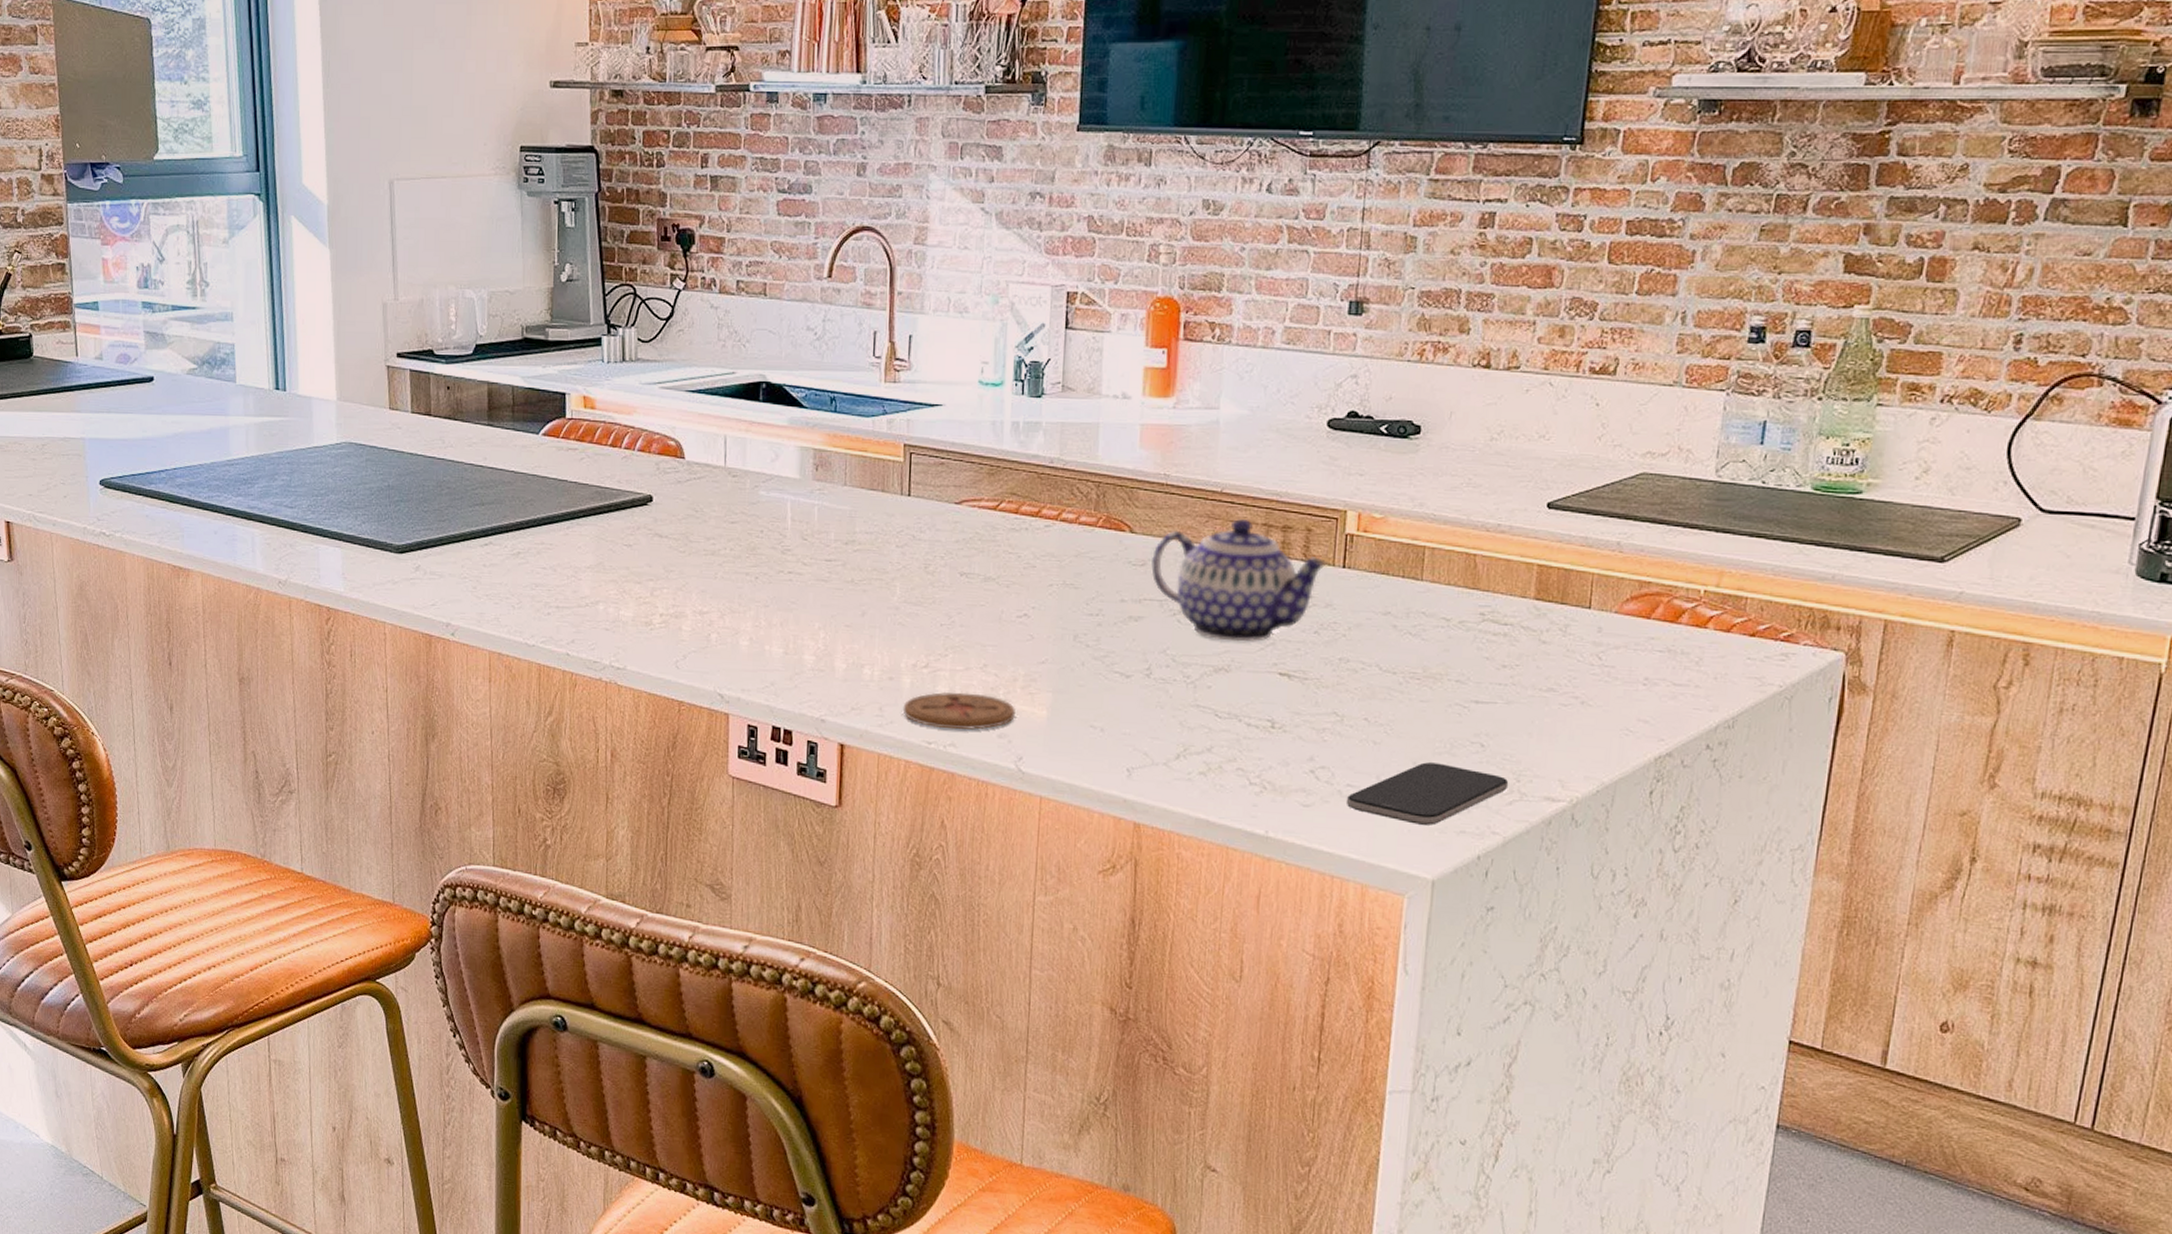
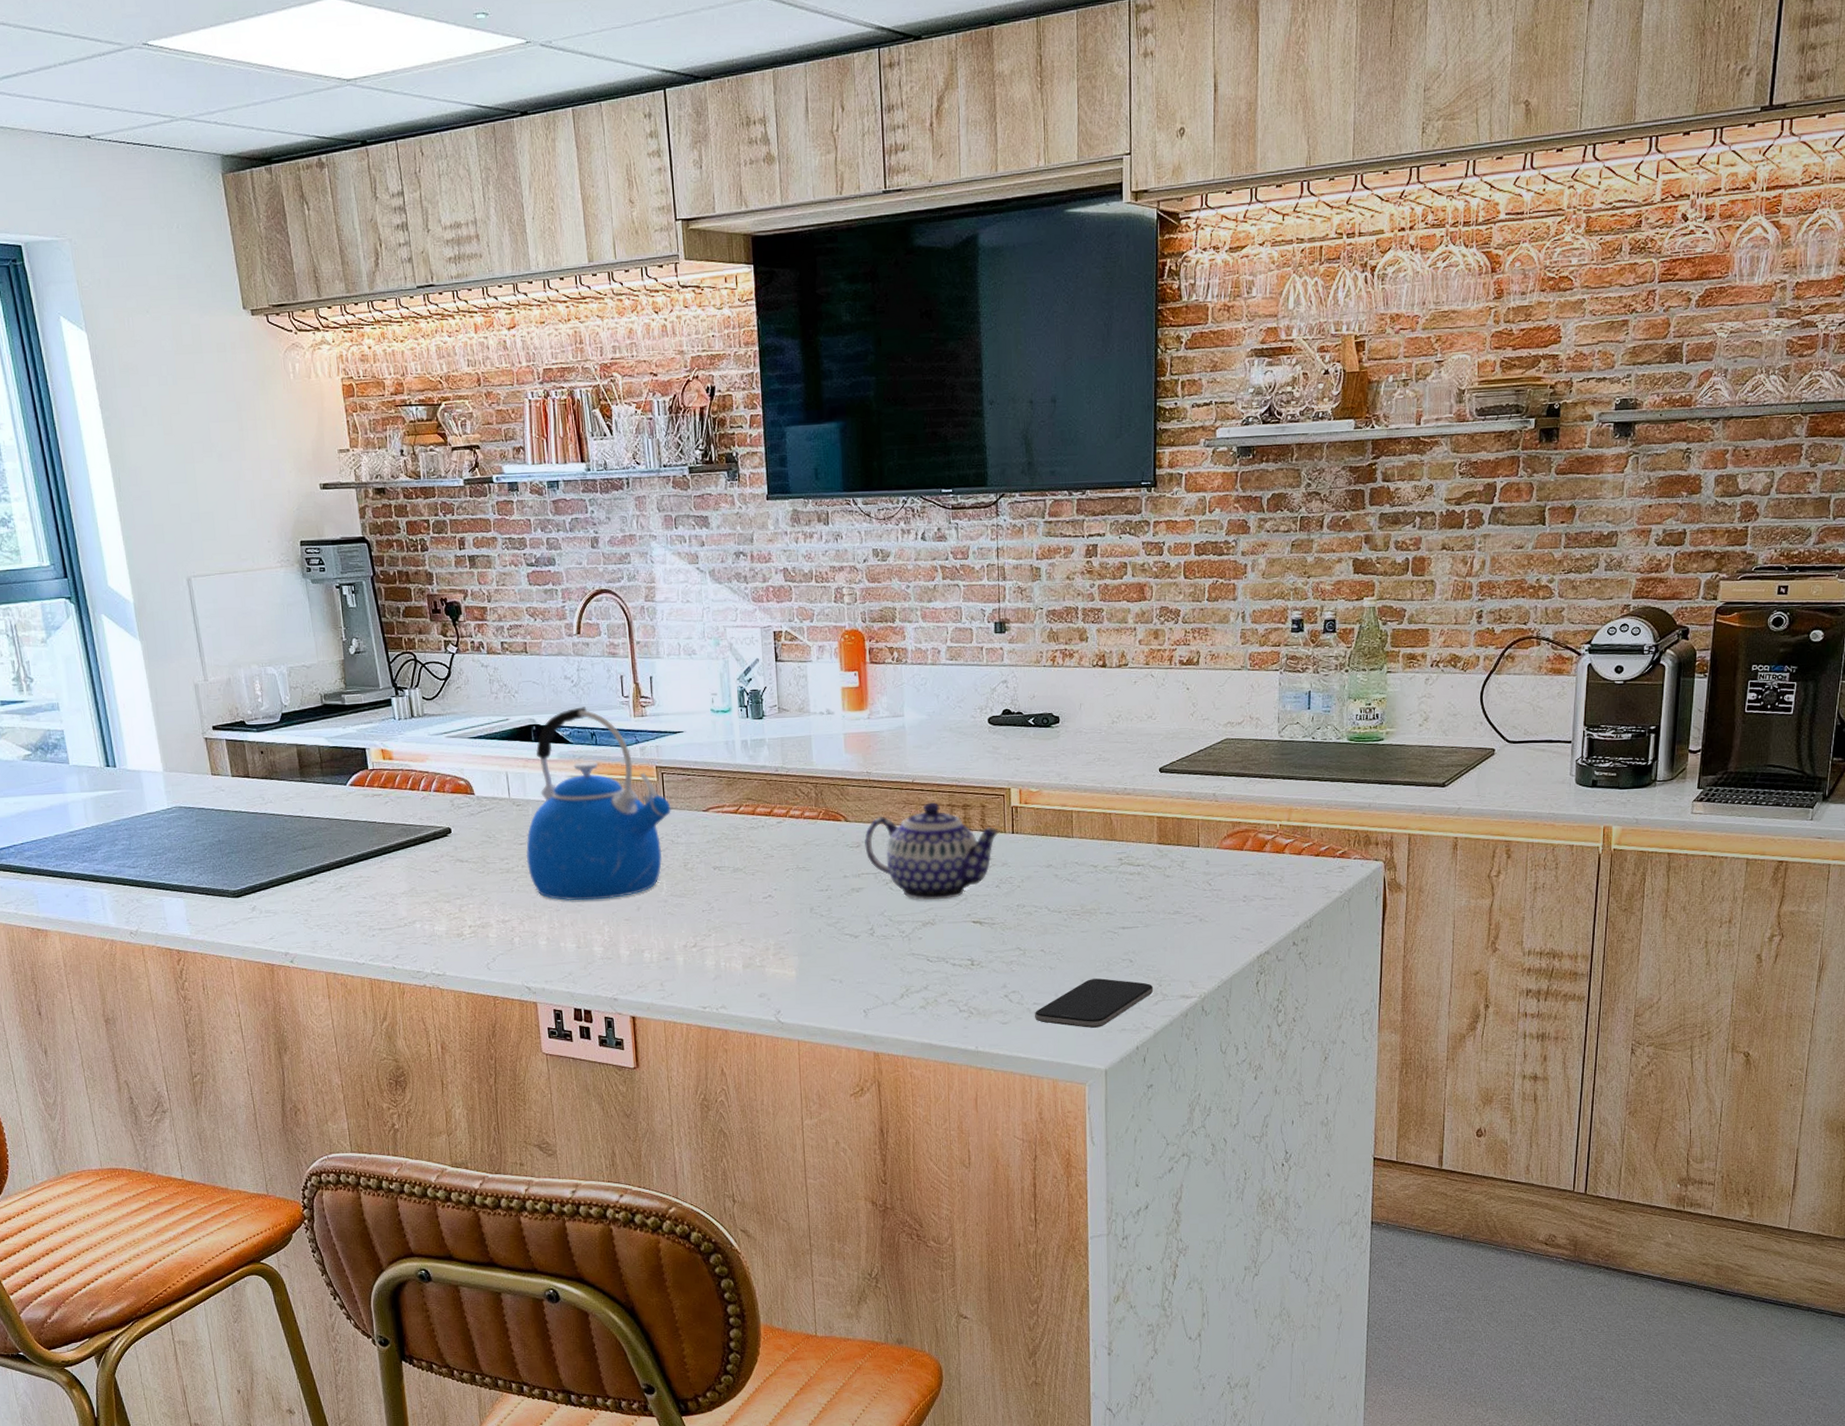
kettle: none [736,365,917,599] -> present [526,707,671,901]
coaster: present [902,692,1015,730] -> none [679,963,771,995]

